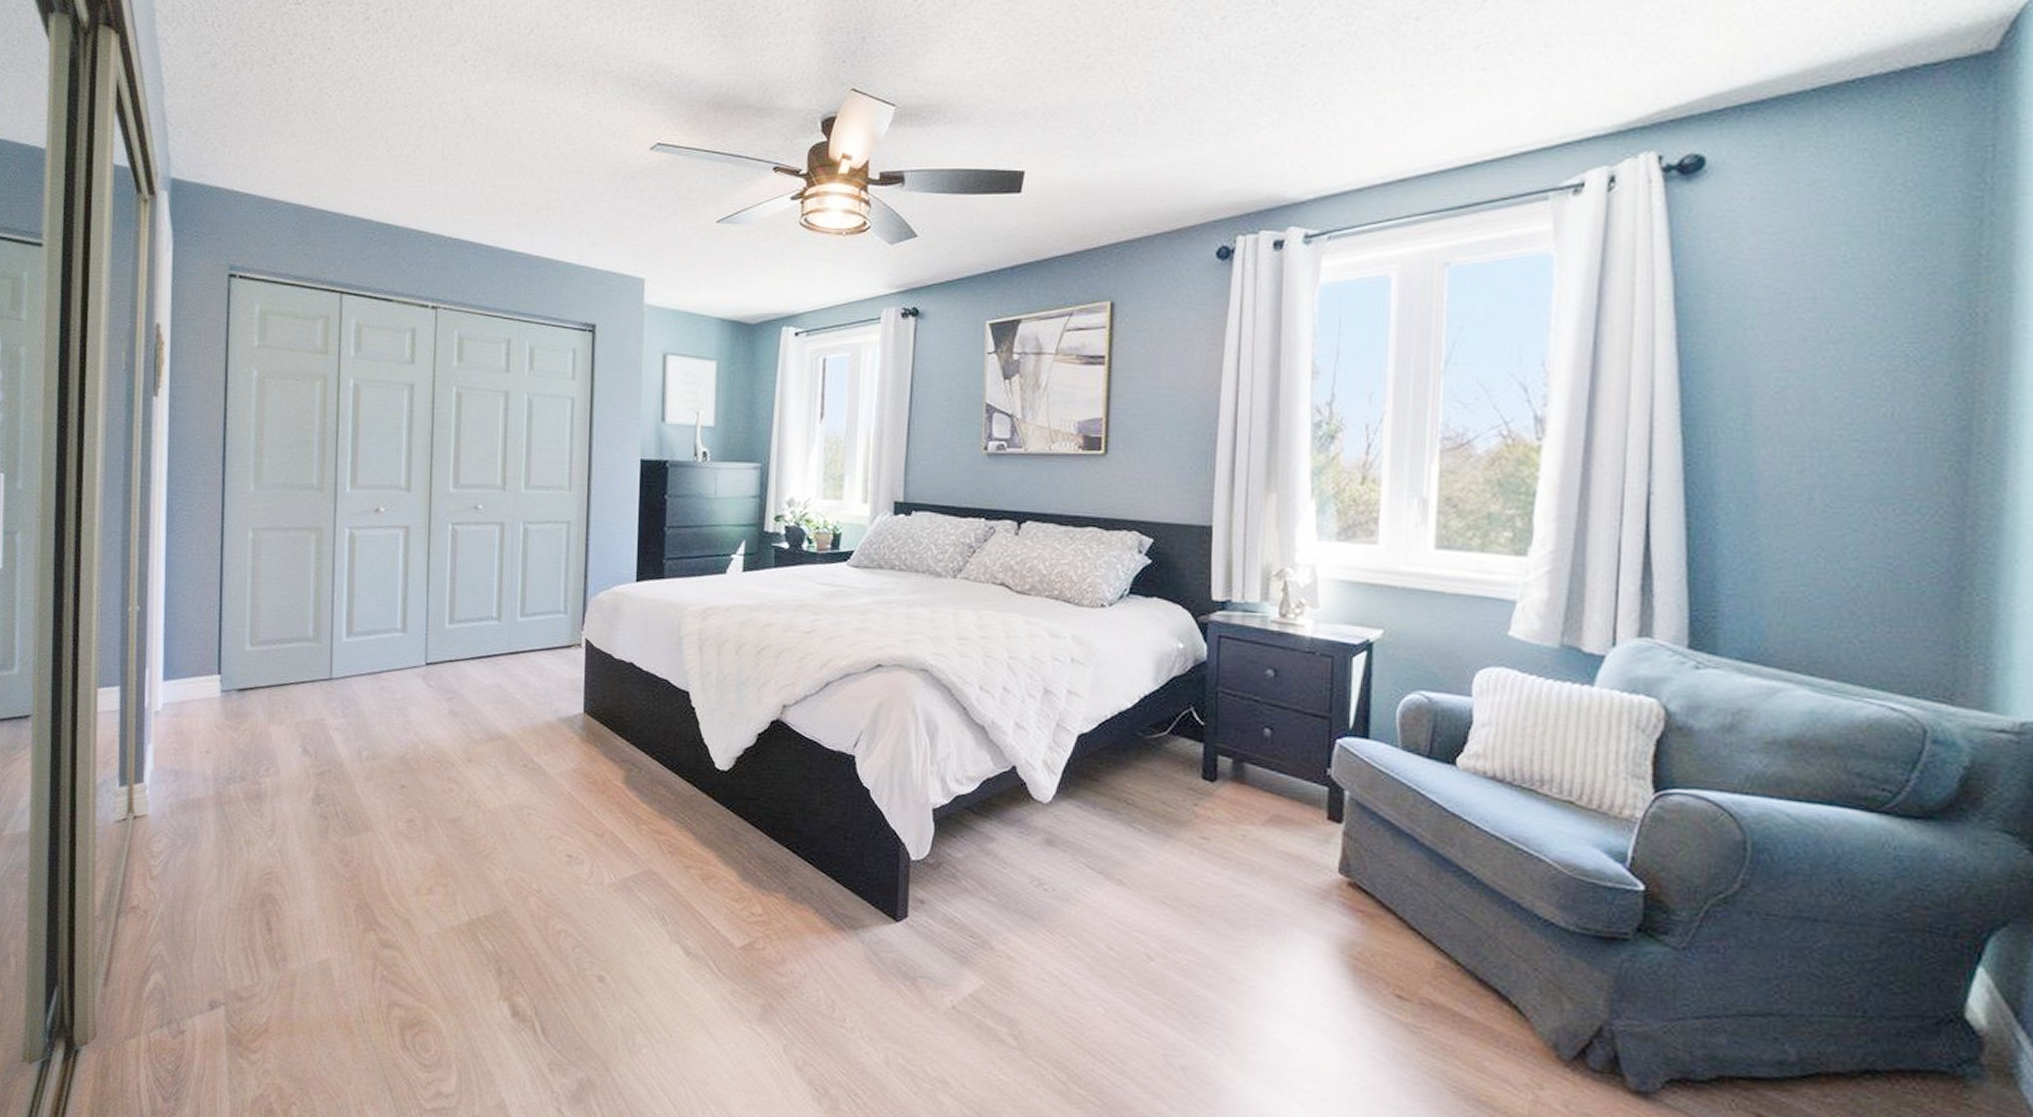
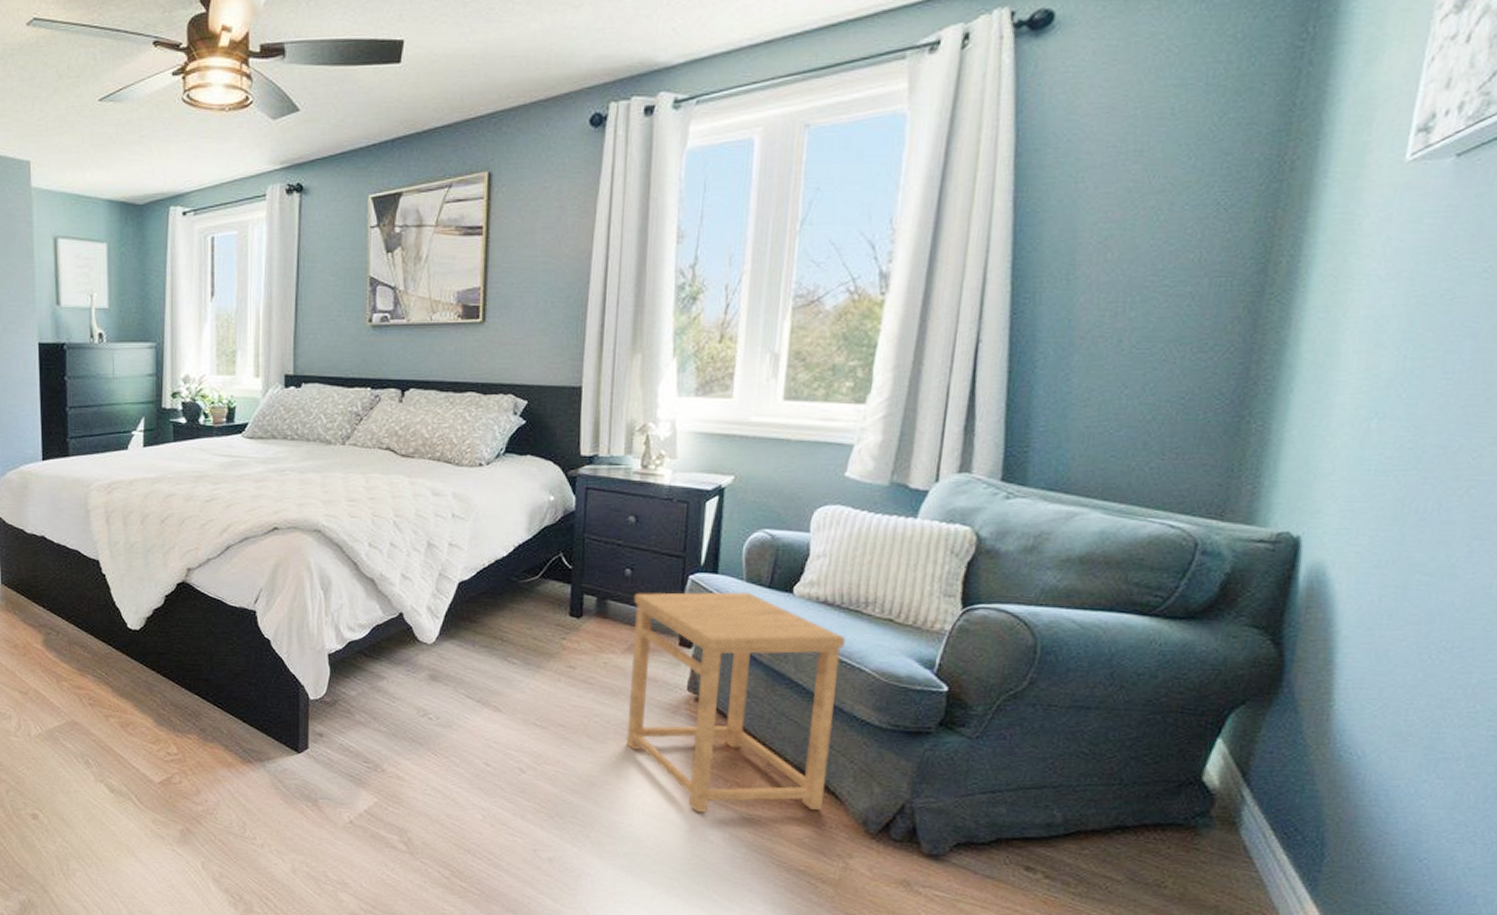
side table: none [1269,756,1519,1027] -> present [626,591,845,812]

